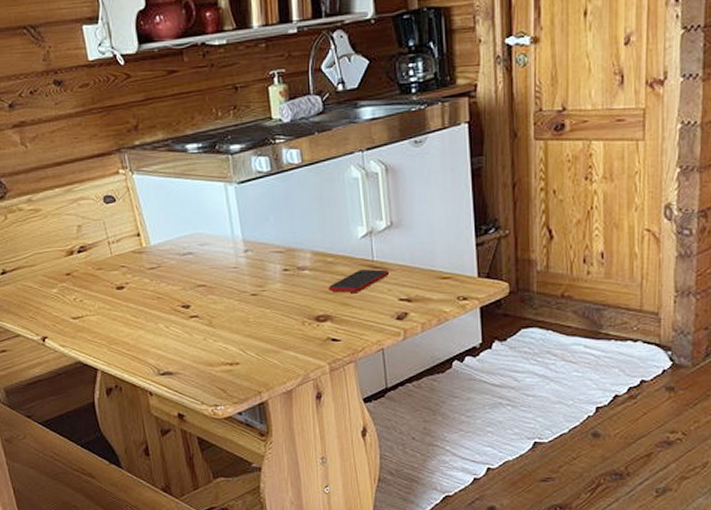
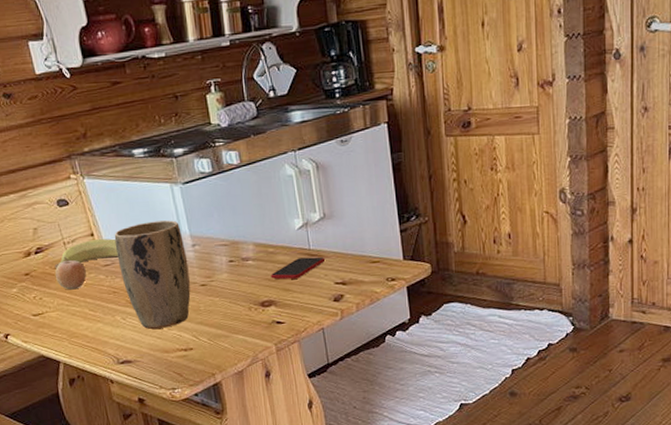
fruit: none [97,256,130,293] -> present [55,256,87,290]
banana: none [98,240,165,270] -> present [55,238,119,269]
plant pot: none [161,222,240,339] -> present [114,220,191,329]

